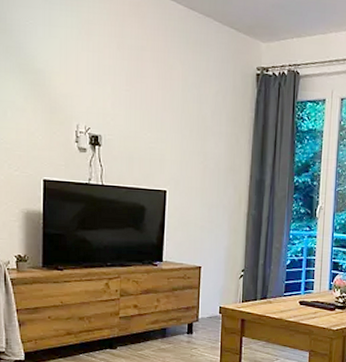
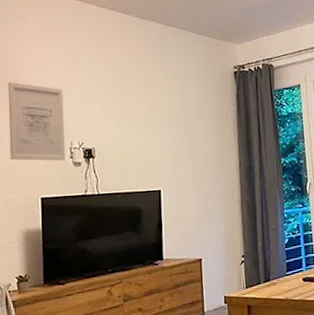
wall art: none [13,47,72,143] -> present [8,81,65,161]

